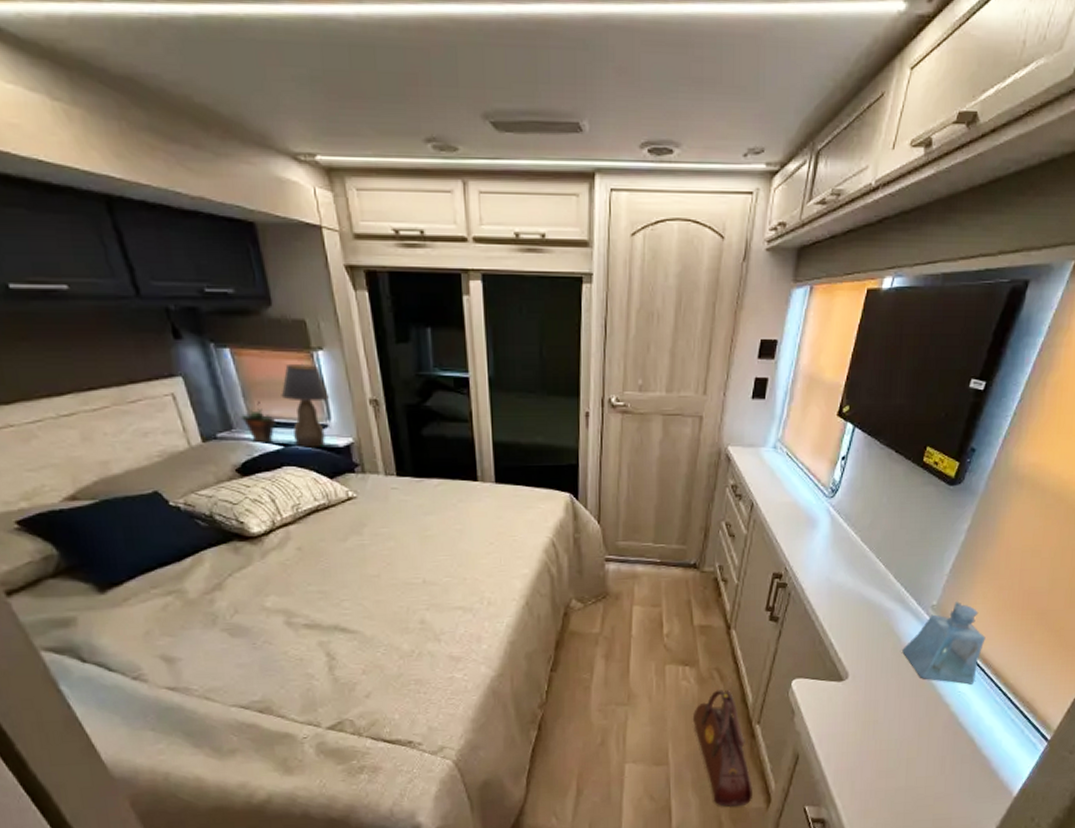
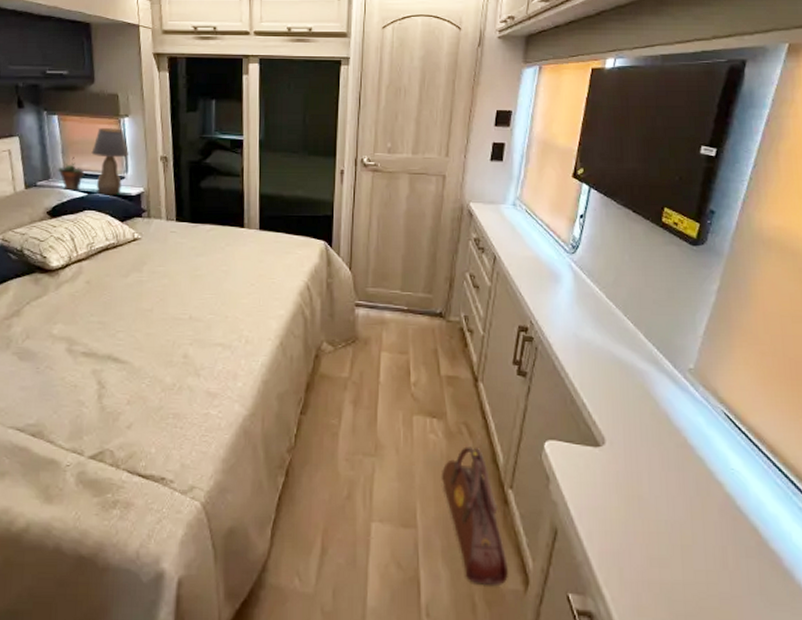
perfume bottle: present [902,601,986,685] -> none [662,366,754,462]

